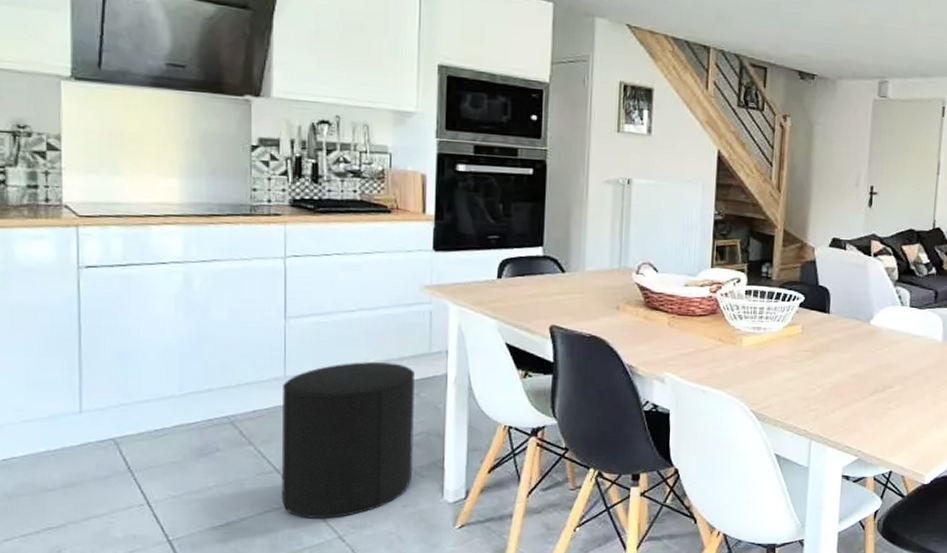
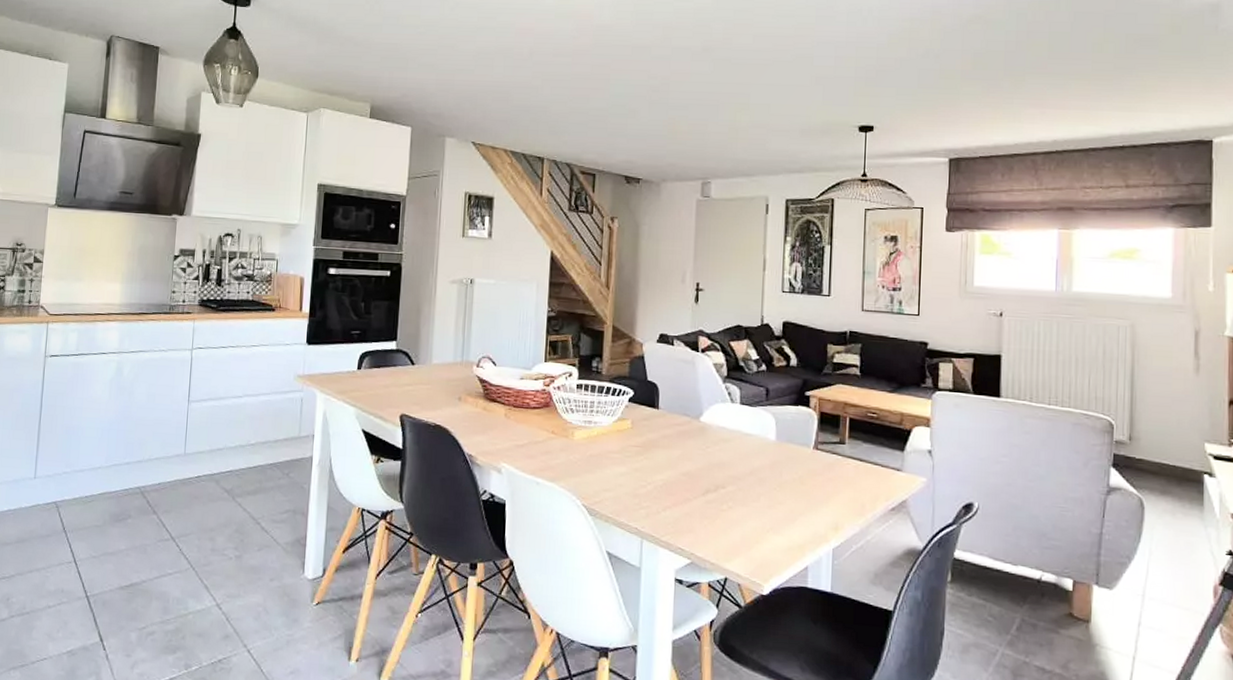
stool: present [281,362,415,519] -> none [174,442,286,587]

